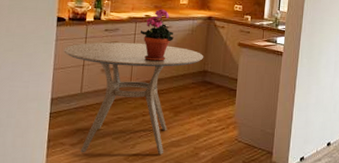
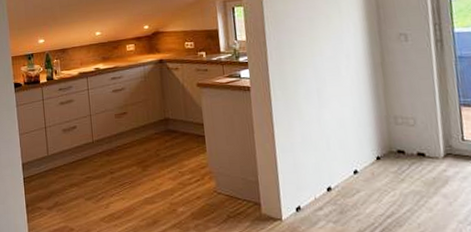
dining table: present [64,42,203,154] -> none [25,96,162,216]
potted plant: present [141,9,174,62] -> none [93,59,127,116]

